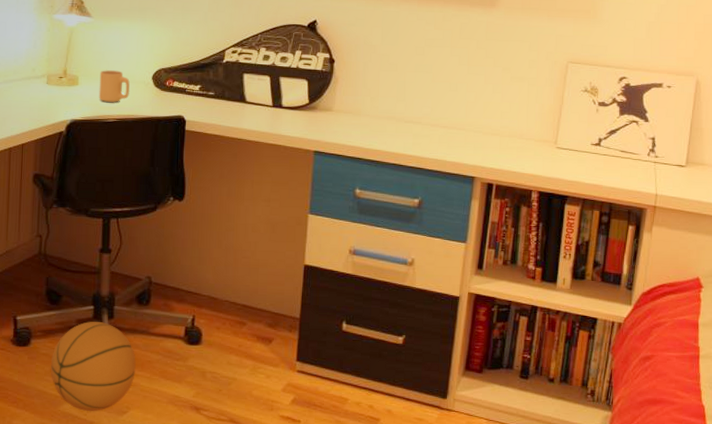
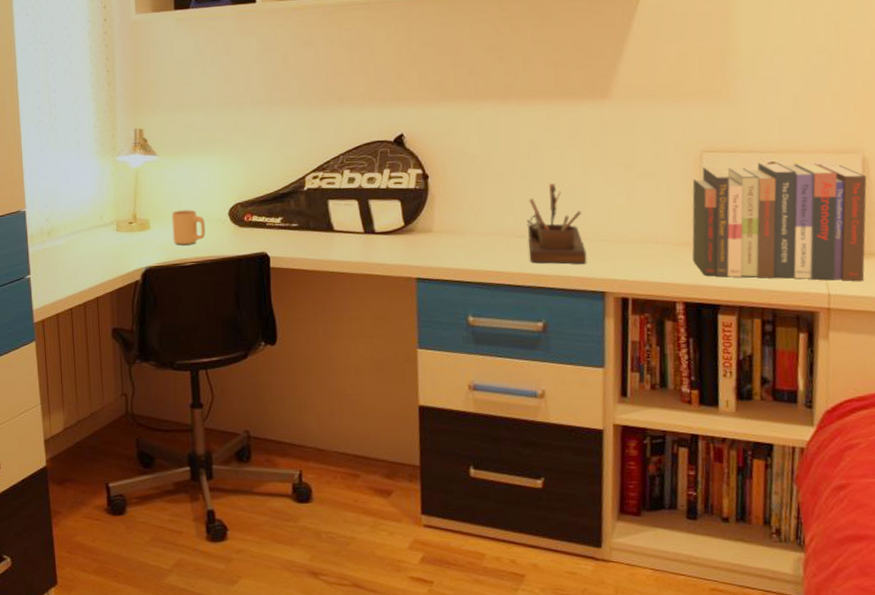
basketball: present [50,321,136,411] -> none [150,483,243,582]
desk organizer: none [413,77,463,151] -> present [526,183,587,264]
books: none [549,75,698,185] -> present [692,162,867,281]

